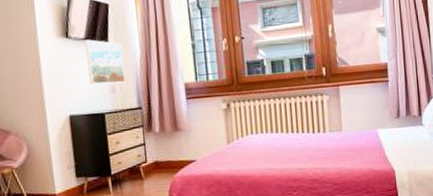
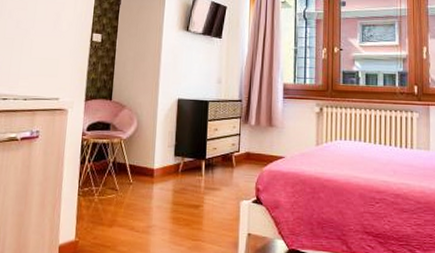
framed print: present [85,39,125,85] -> none [200,34,233,76]

